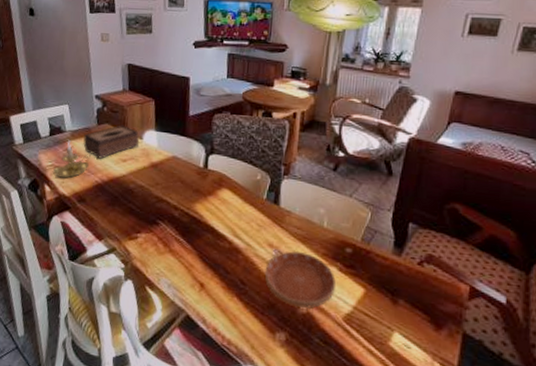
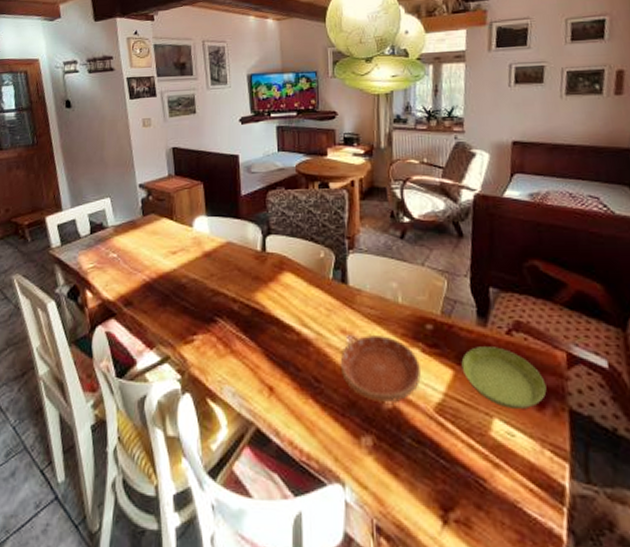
candle holder: present [52,139,91,179] -> none [94,236,137,280]
tissue box: present [83,125,140,159] -> none [128,213,190,254]
saucer: none [373,272,446,328] -> present [461,347,547,410]

